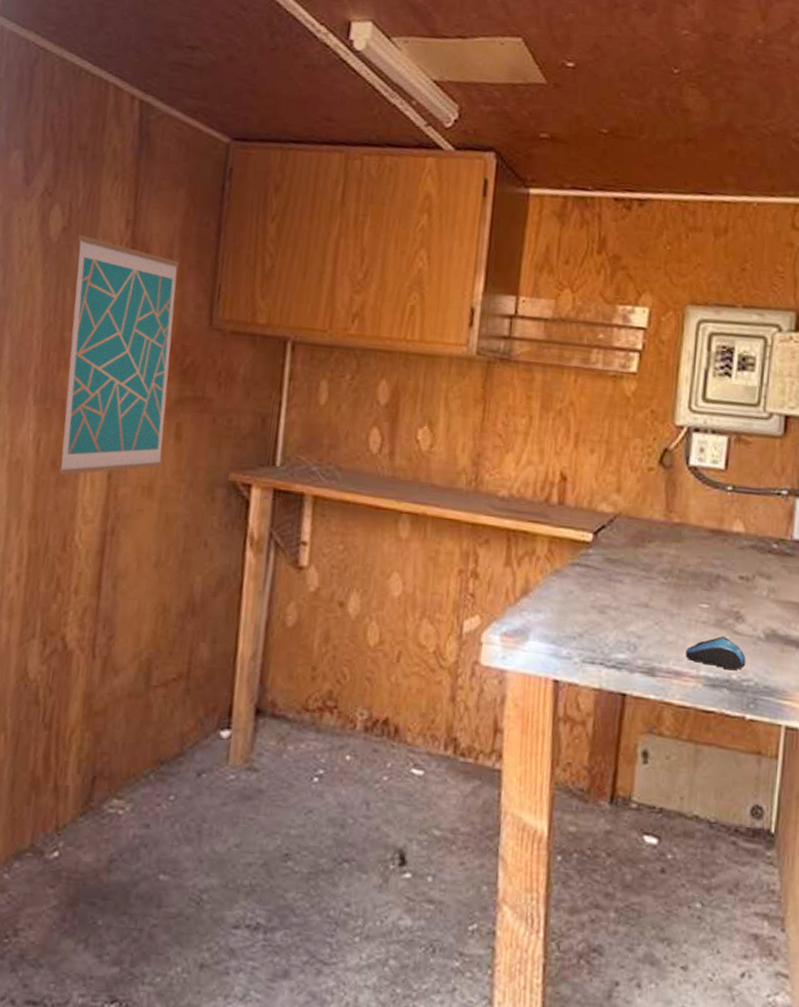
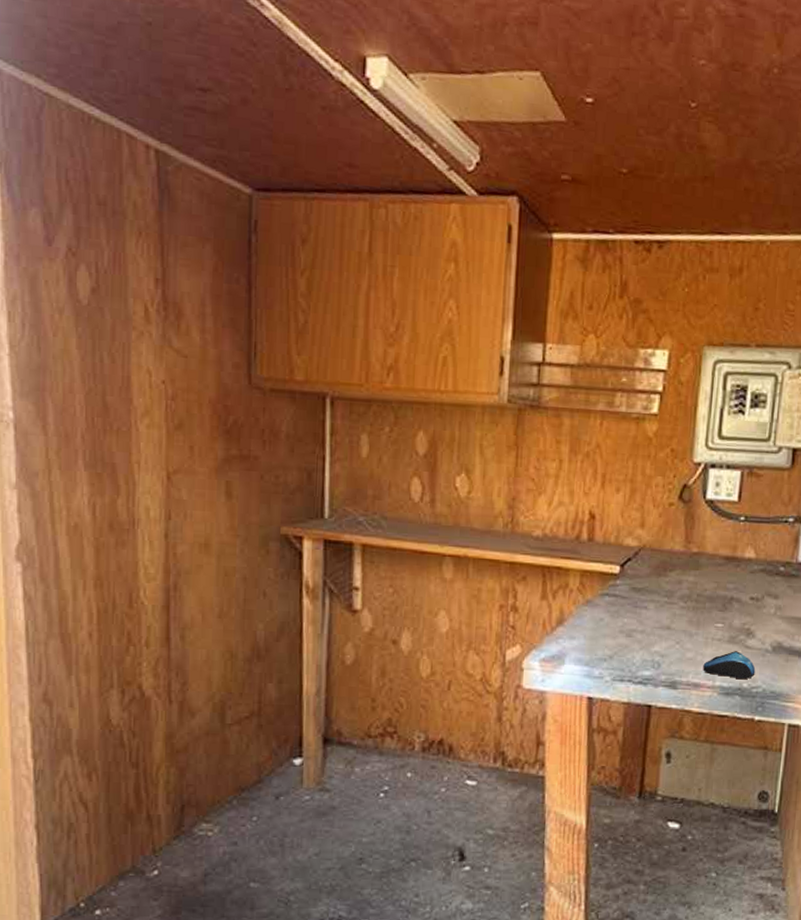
wall art: present [59,235,179,475] -> none [109,296,216,537]

